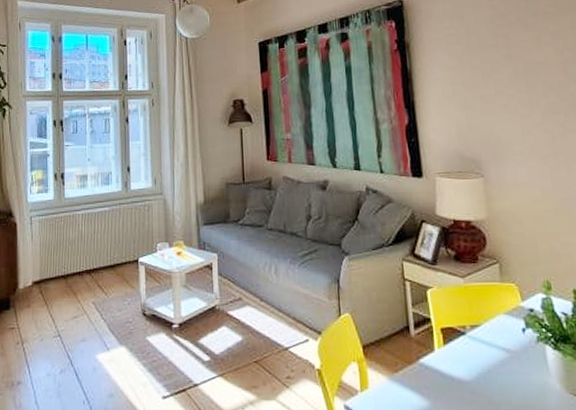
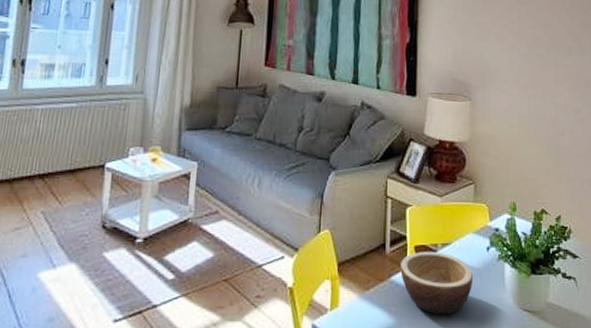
bowl: none [428,334,511,398] -> present [400,252,474,315]

